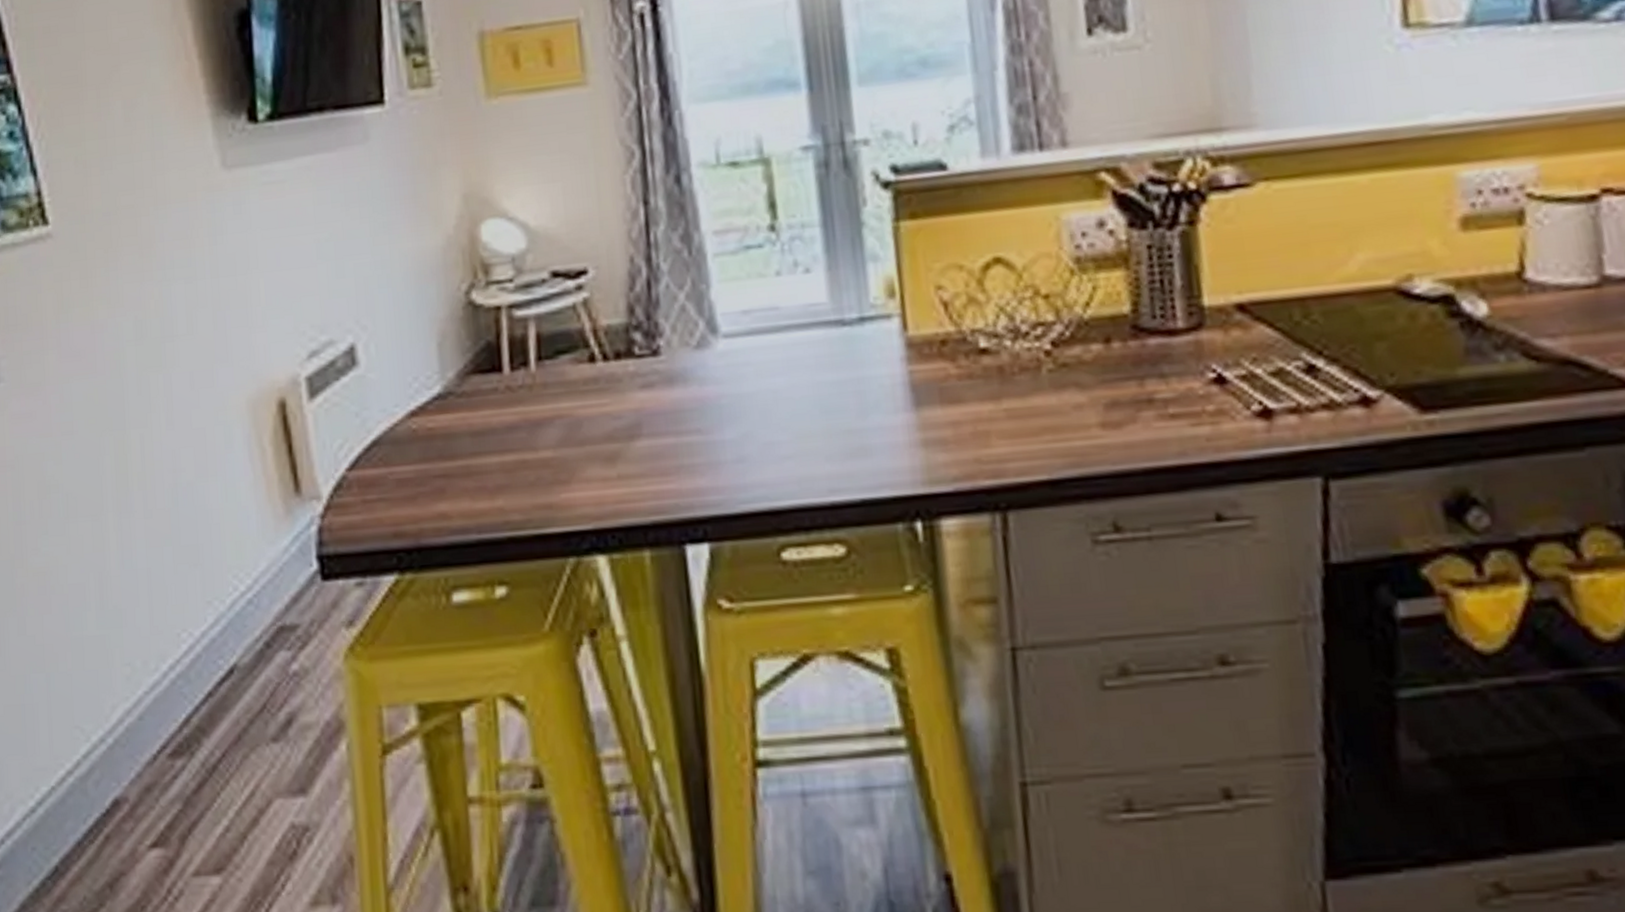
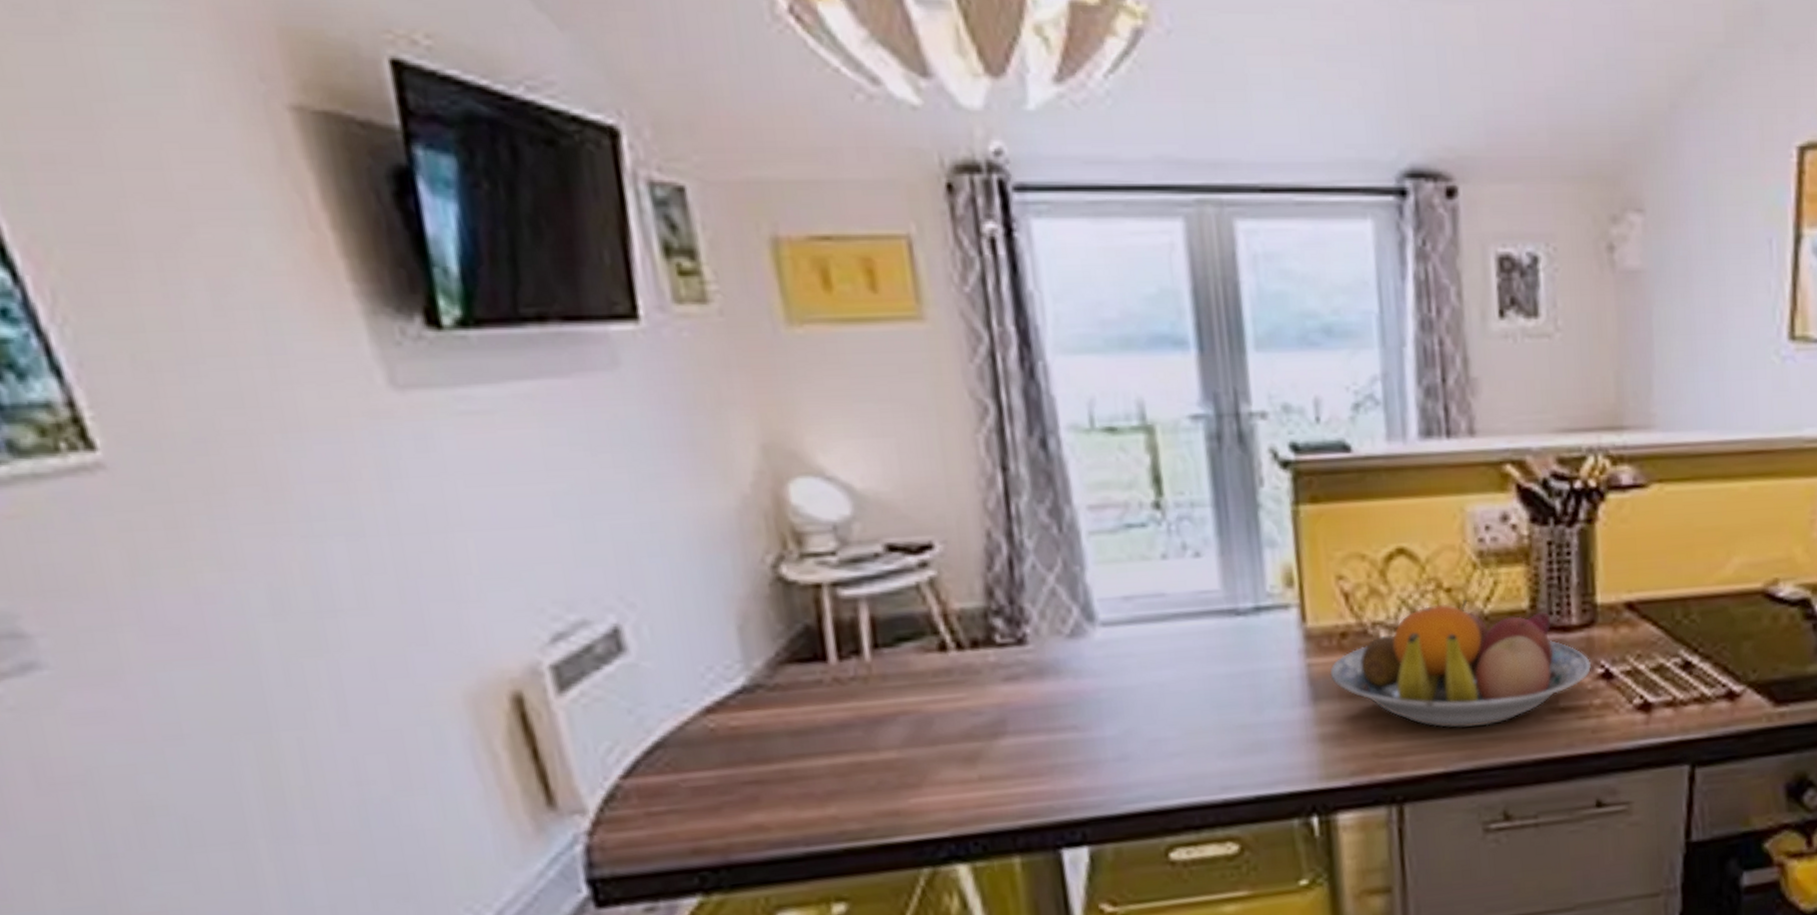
fruit bowl: none [930,305,1201,434] -> present [1329,599,1591,728]

